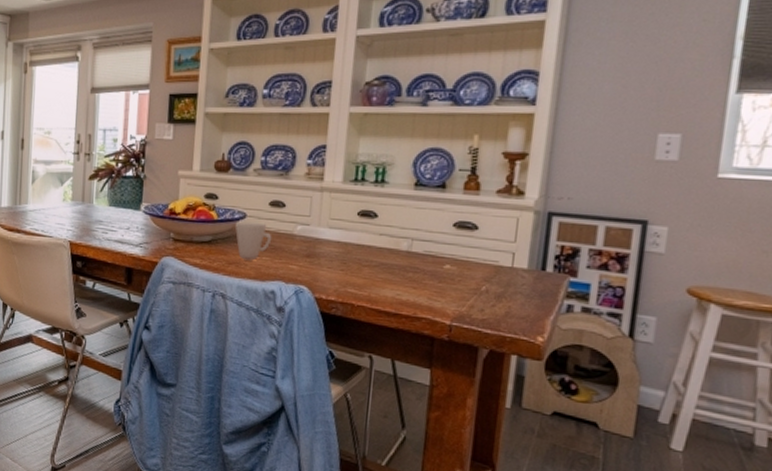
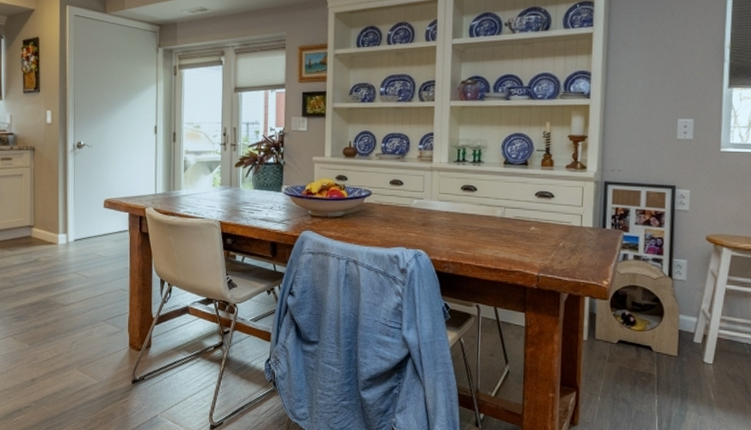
mug: present [234,221,272,261] -> none [362,198,394,231]

